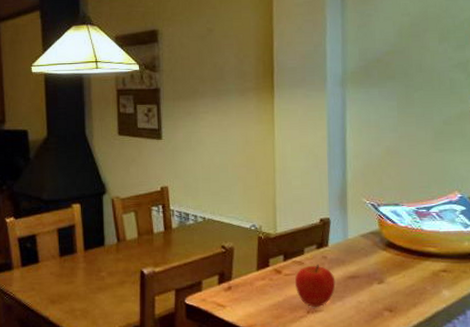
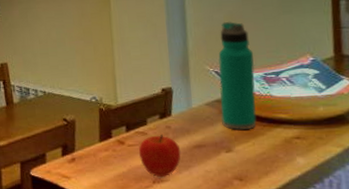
water bottle: none [374,156,408,262] -> present [218,22,257,130]

